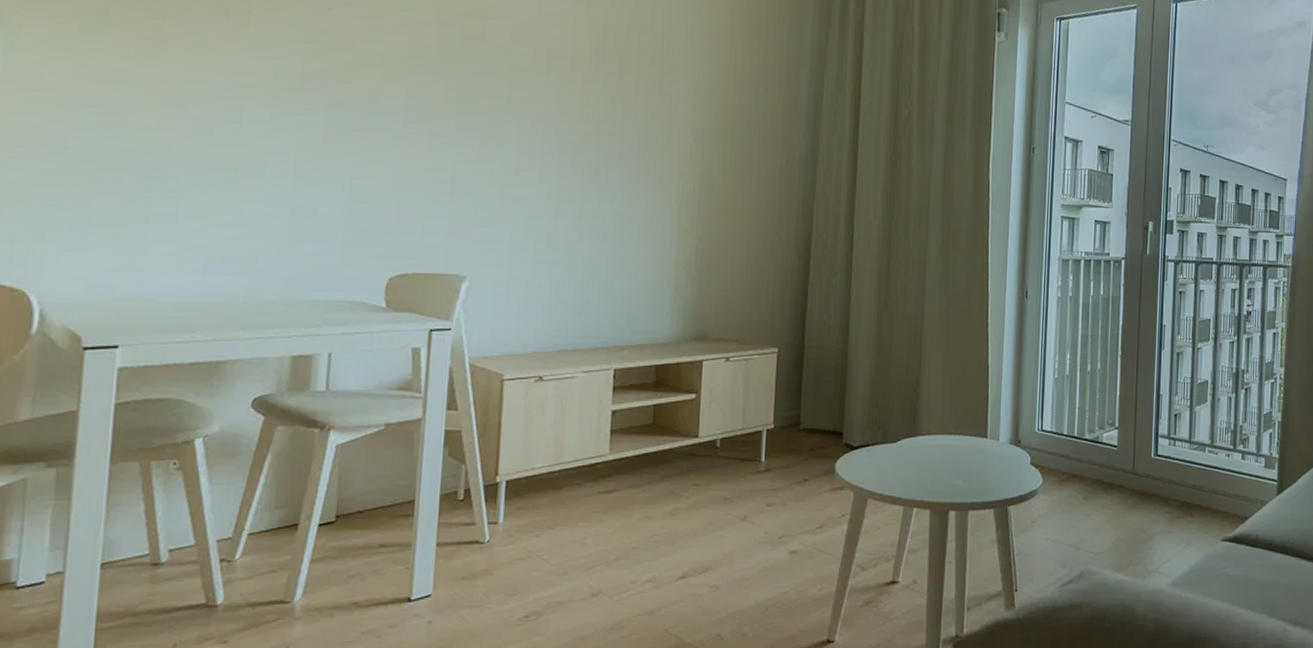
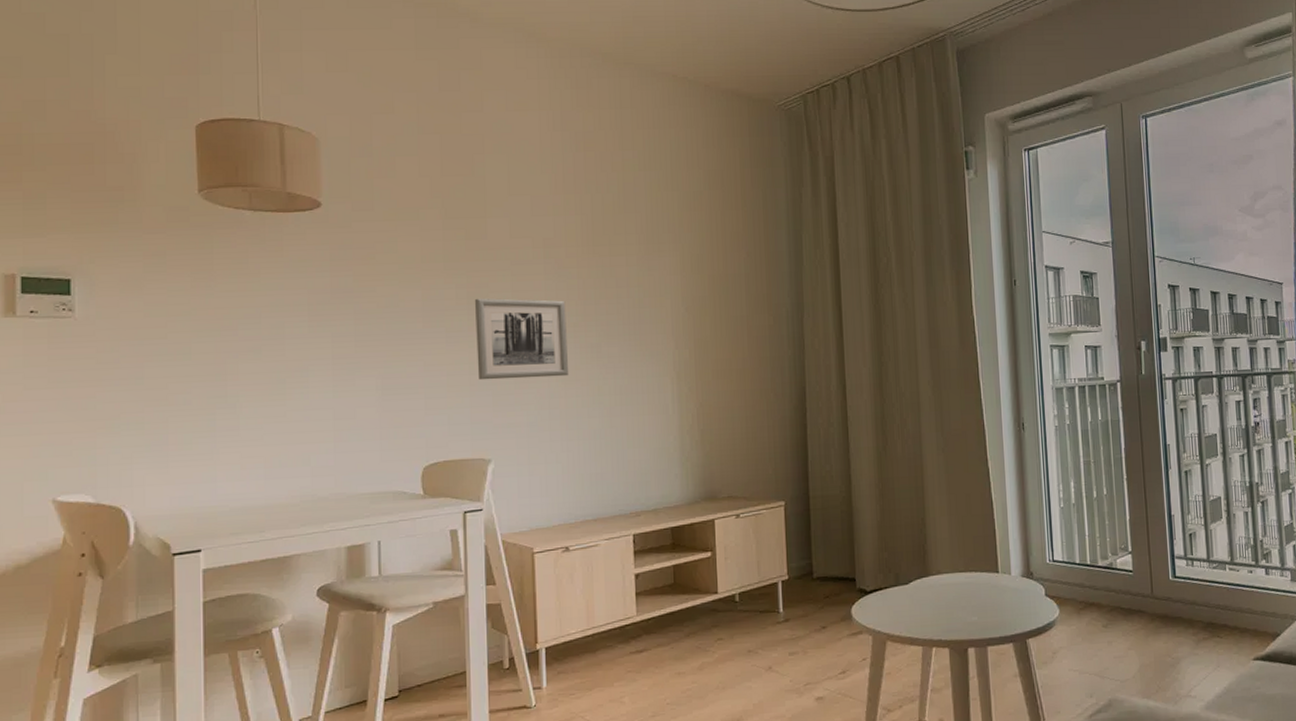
wall art: none [460,103,566,197] -> present [474,298,569,381]

